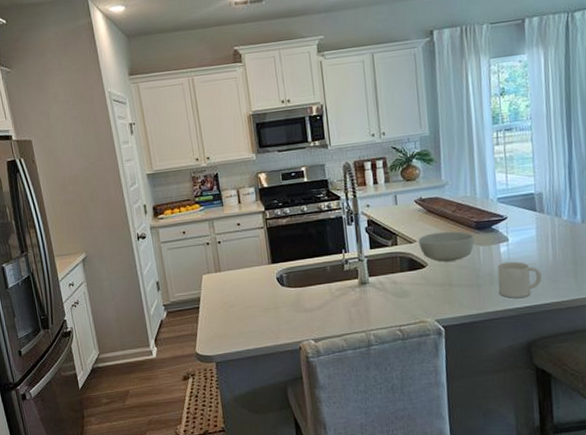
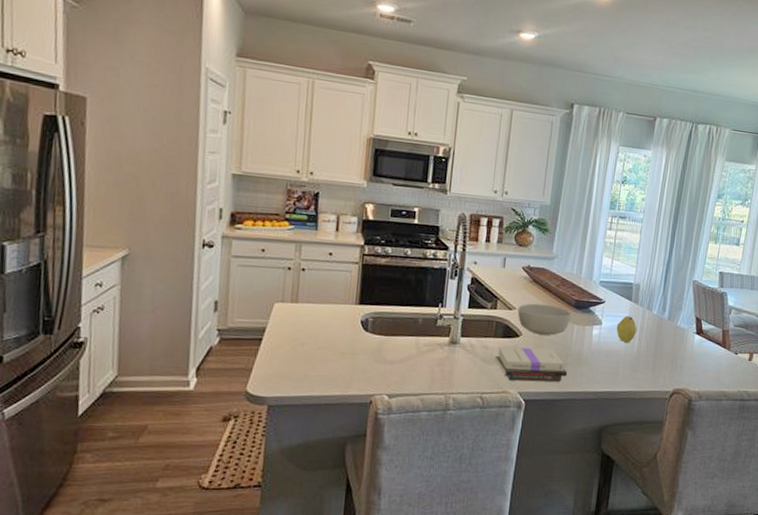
books: none [405,274,483,310] -> present [494,346,568,382]
mug: present [497,261,542,299] -> none [583,345,625,383]
fruit: none [524,226,549,255] -> present [616,316,637,343]

